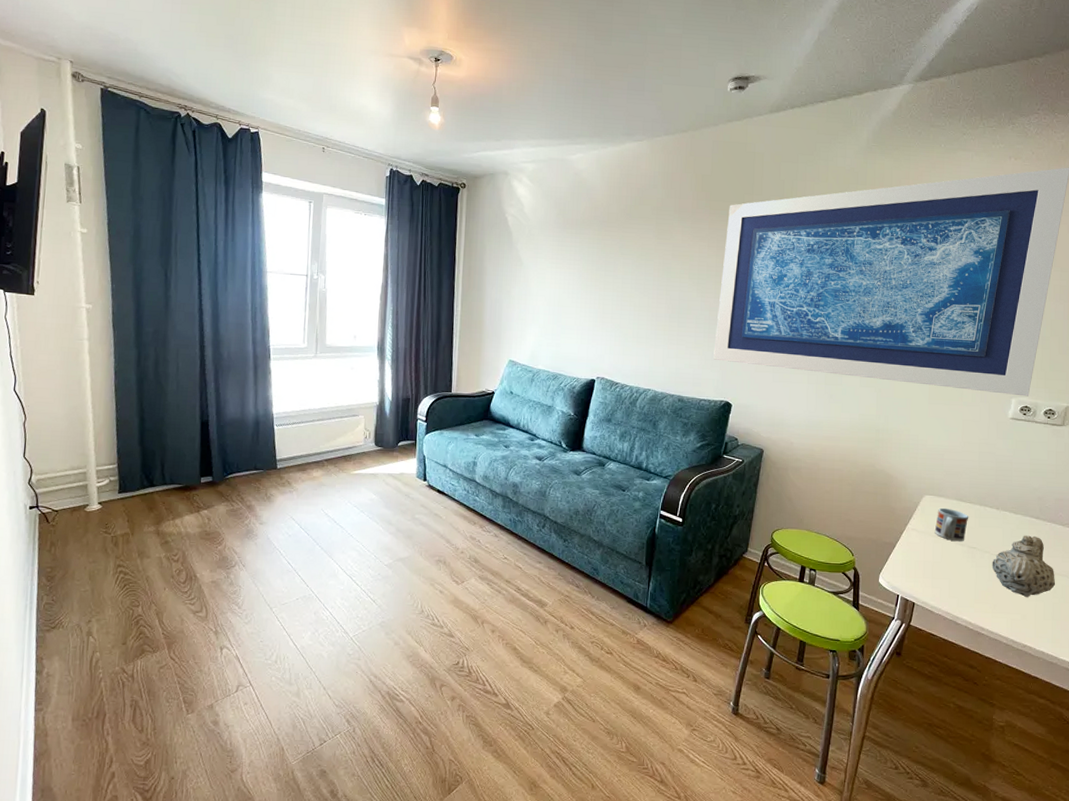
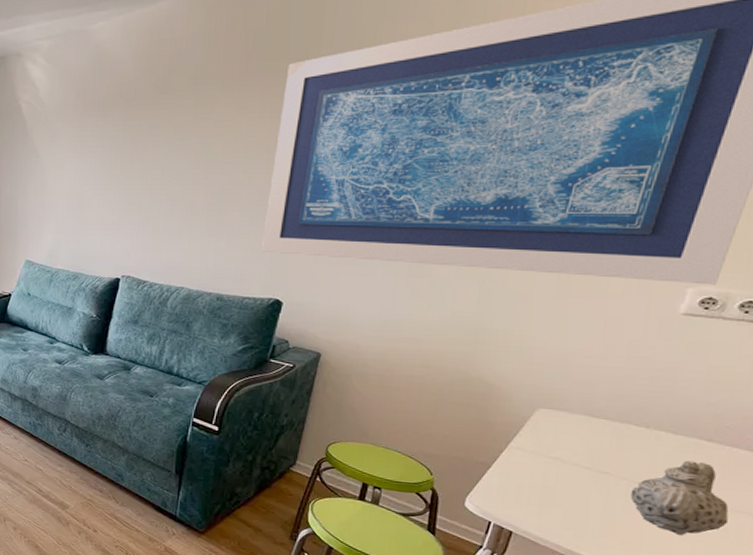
cup: present [934,507,969,542] -> none [548,423,603,465]

